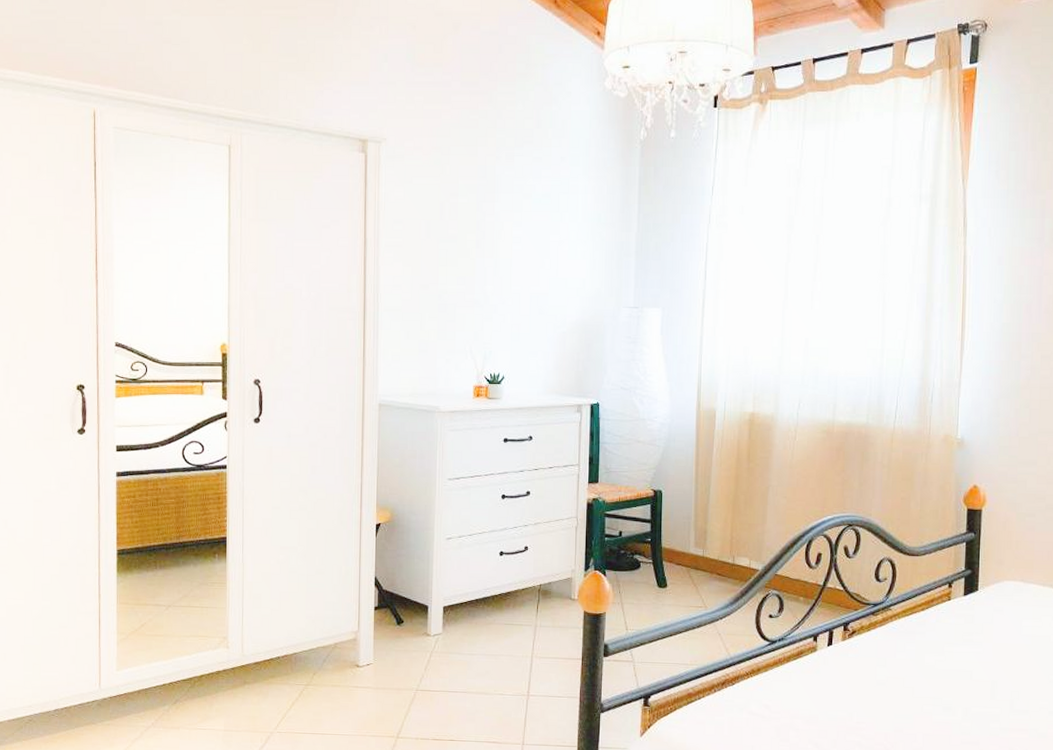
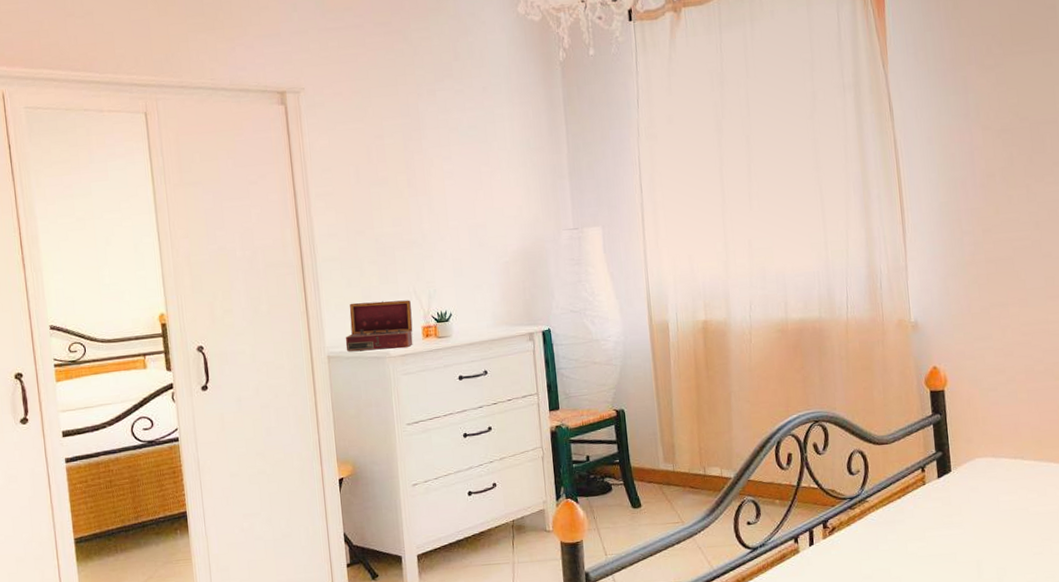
wooden box: none [397,355,466,405] -> present [345,300,413,351]

